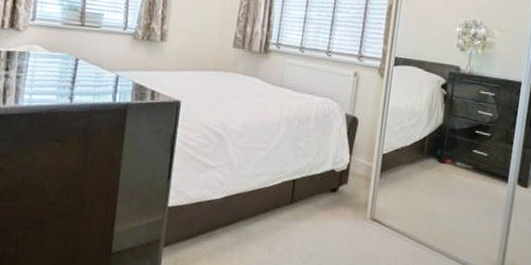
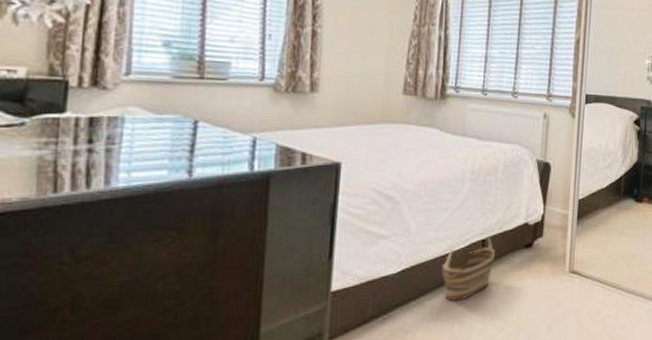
basket: none [257,176,304,231] -> present [441,235,496,301]

